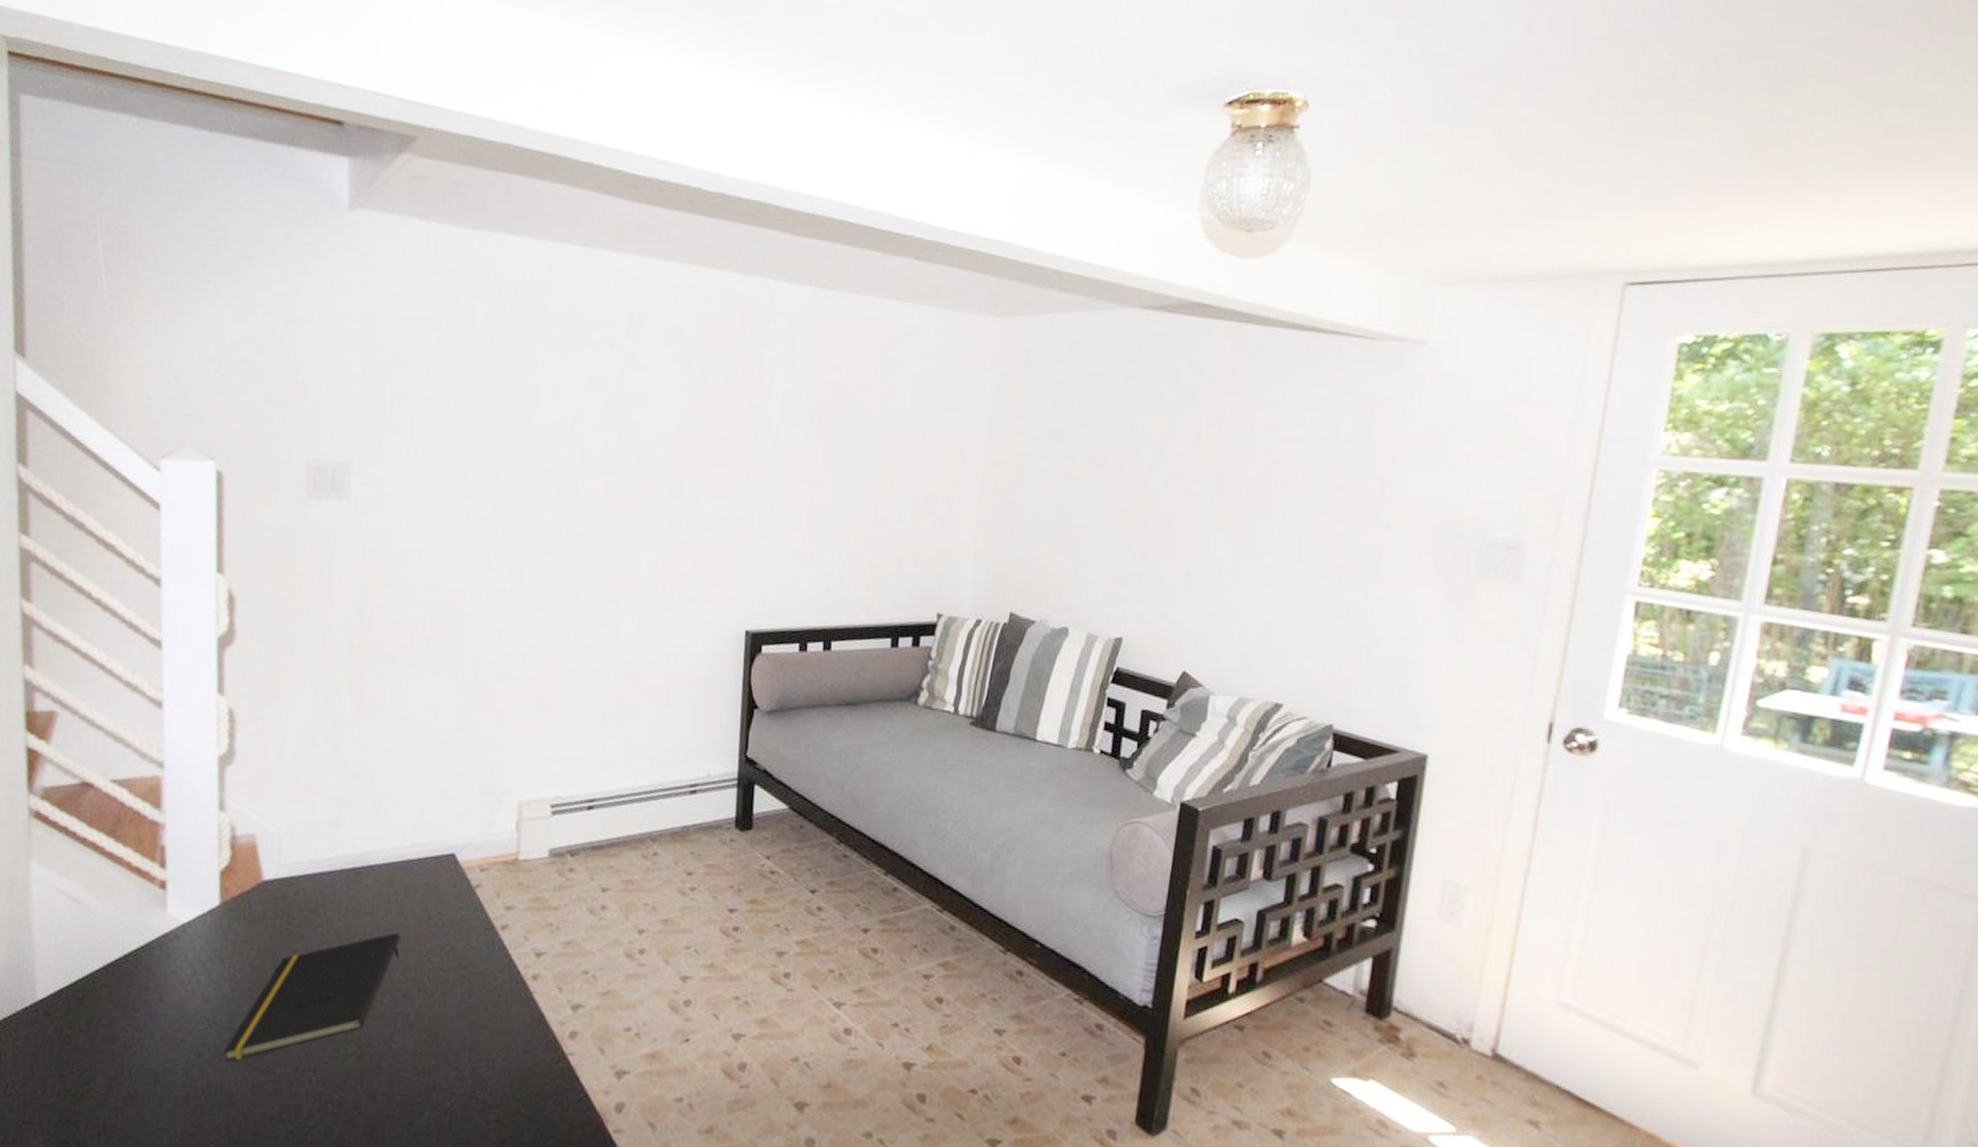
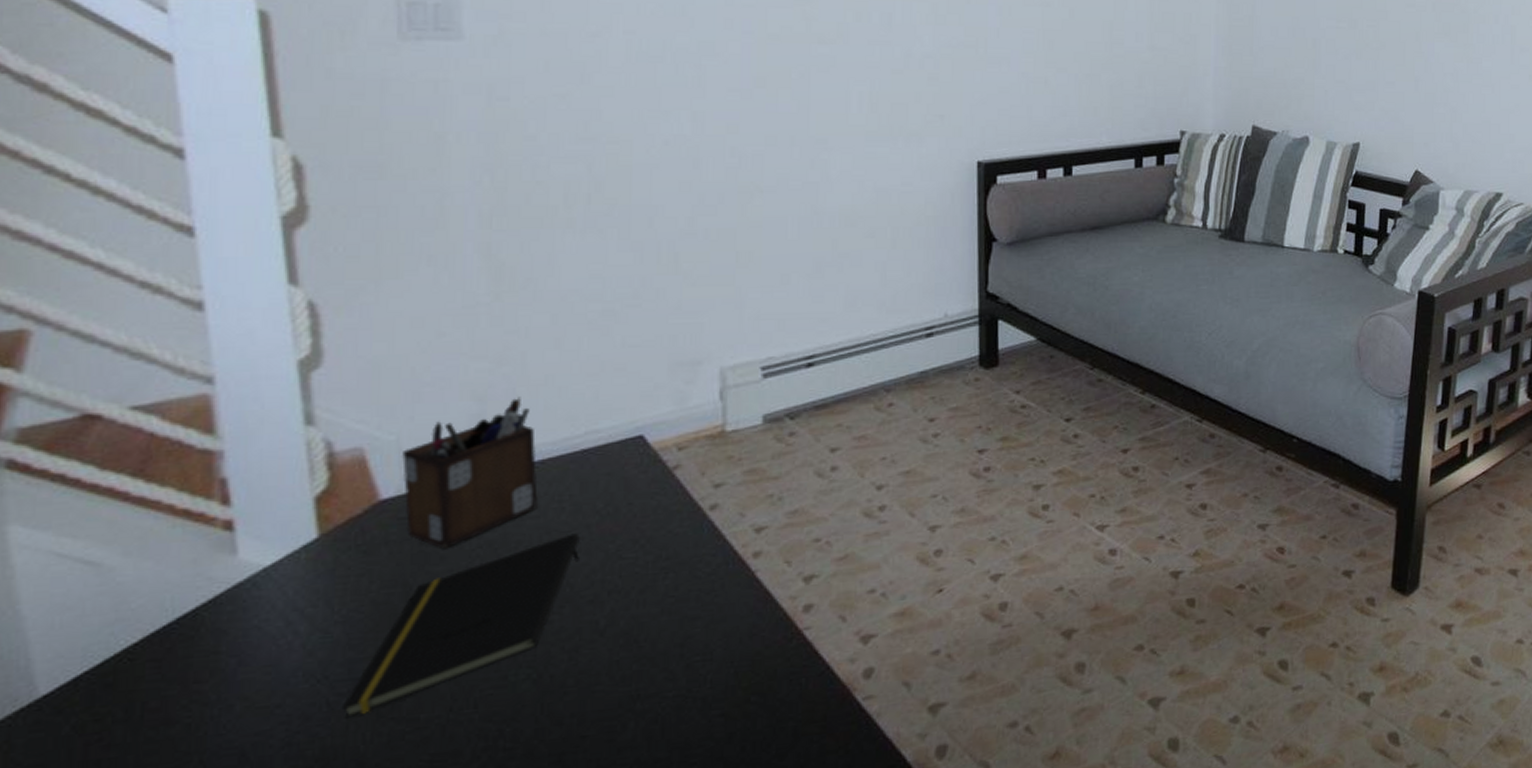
desk organizer: none [279,806,375,929] -> present [402,396,538,548]

